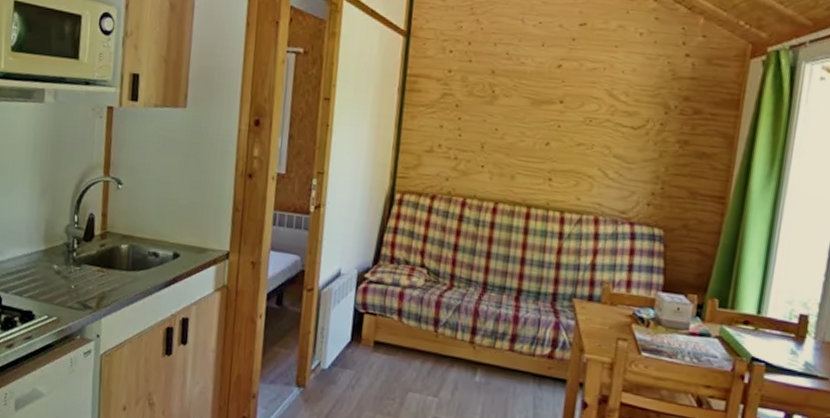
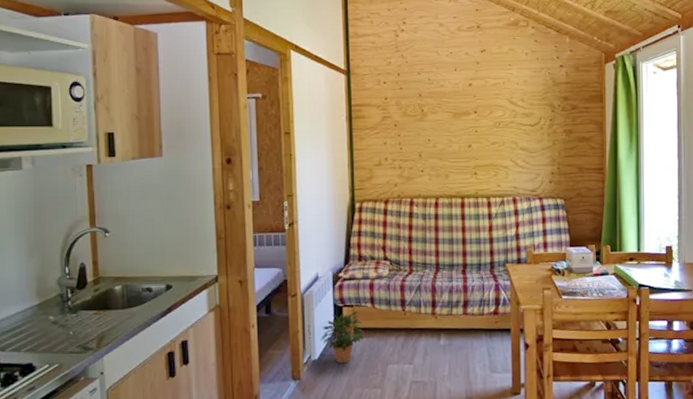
potted plant: none [333,319,386,380] -> present [320,312,365,364]

